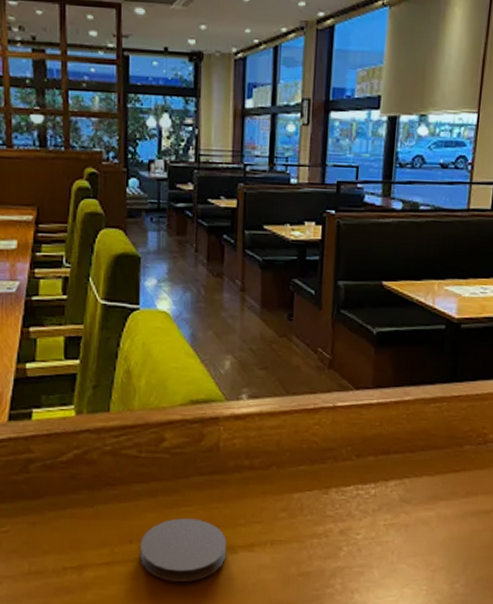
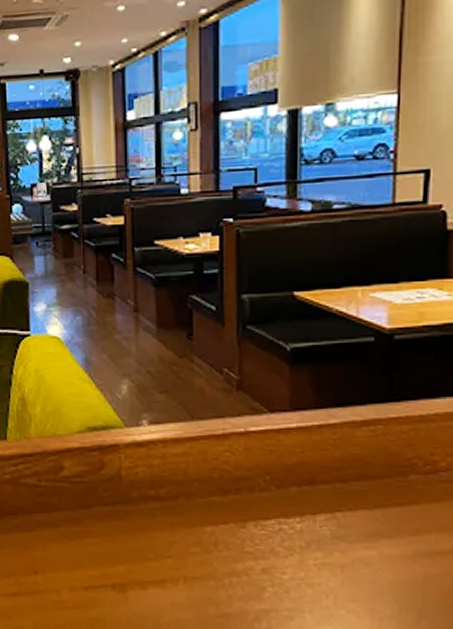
coaster: present [140,518,226,583] -> none [45,550,135,618]

